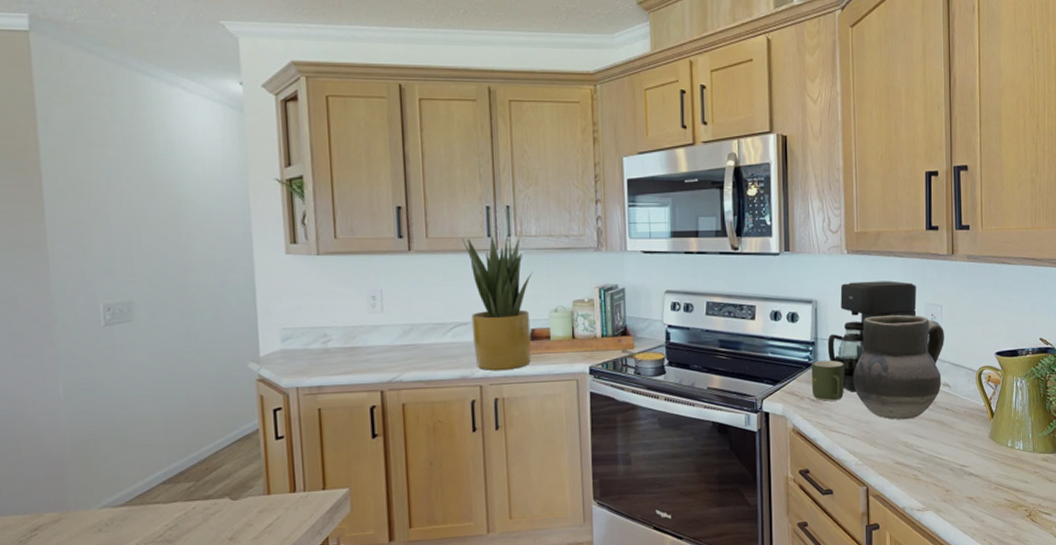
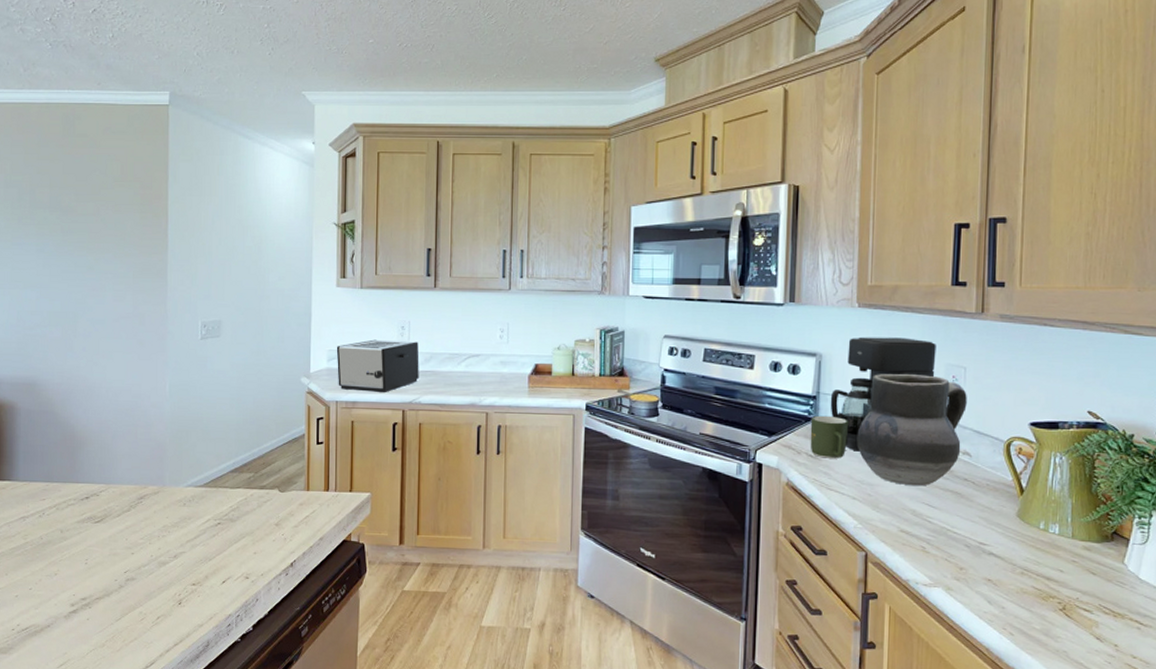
toaster: none [291,312,398,374] -> present [336,339,419,392]
planter: present [461,231,533,371] -> none [480,273,541,401]

